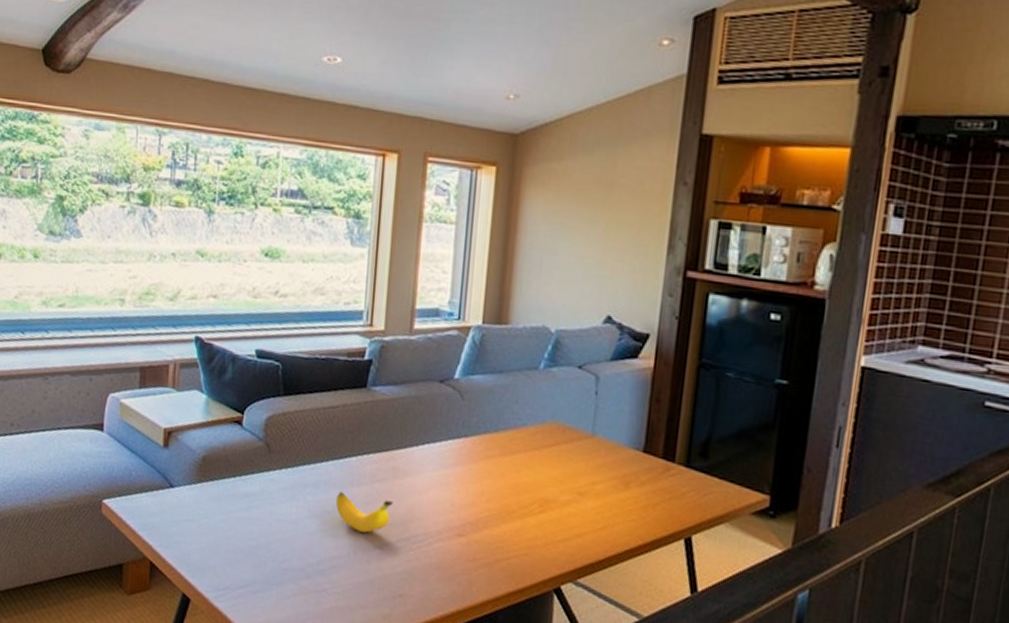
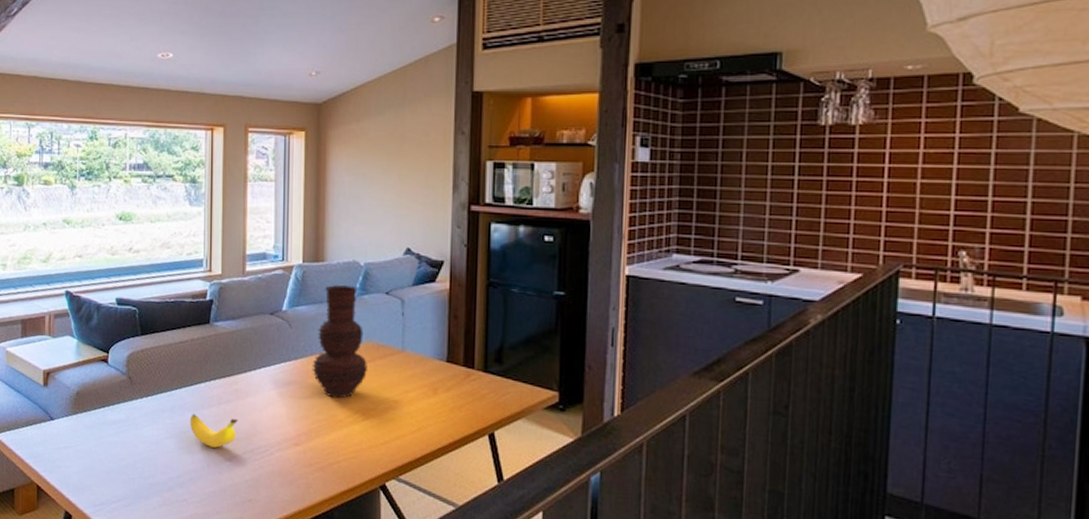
vase: none [484,353,550,486] -> present [312,285,367,399]

